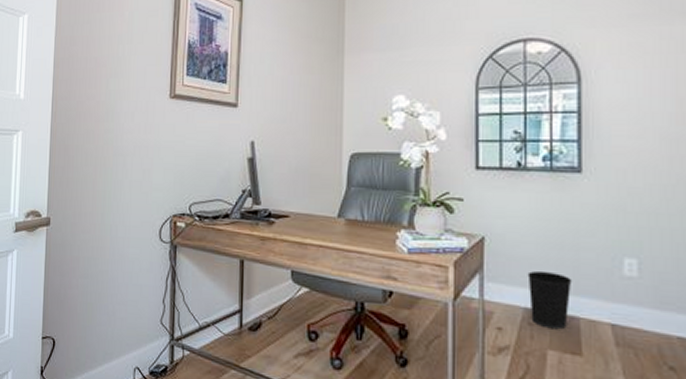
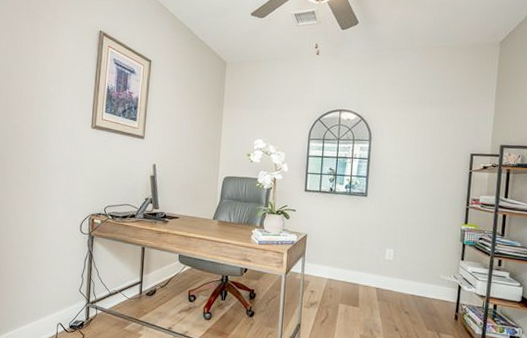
wastebasket: present [527,270,572,330] -> none [331,256,357,292]

